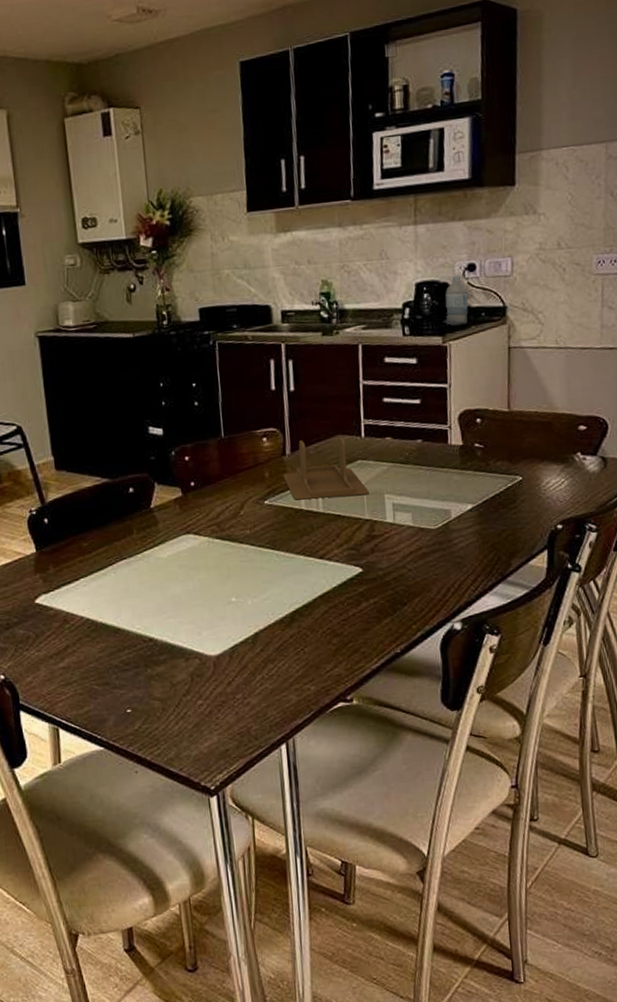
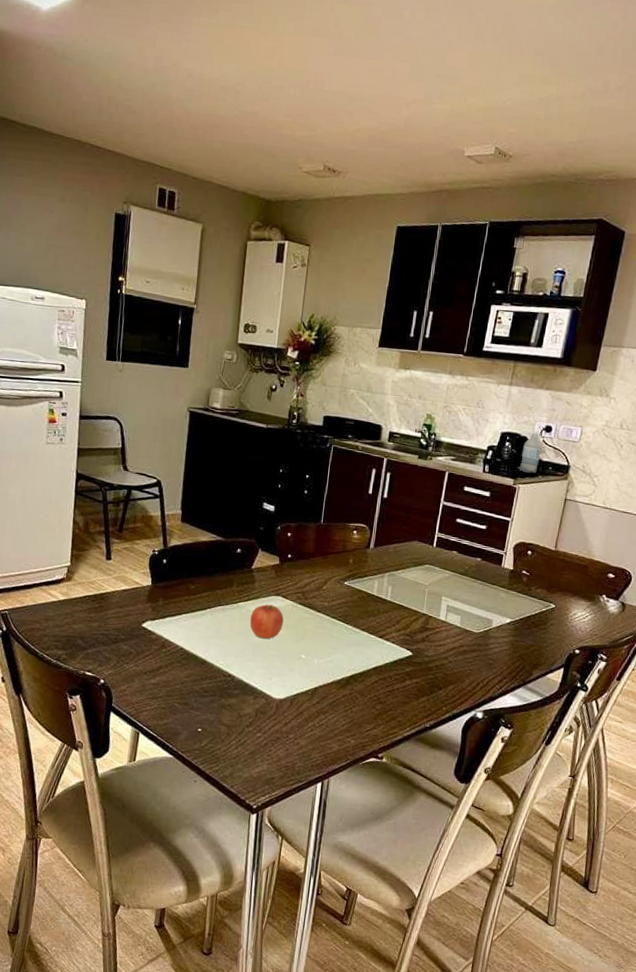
fruit: none [161,545,202,589] -> present [250,604,284,639]
napkin holder: present [283,437,369,500] -> none [363,539,430,594]

